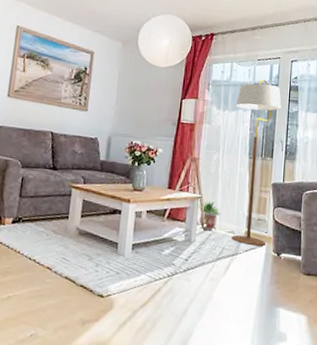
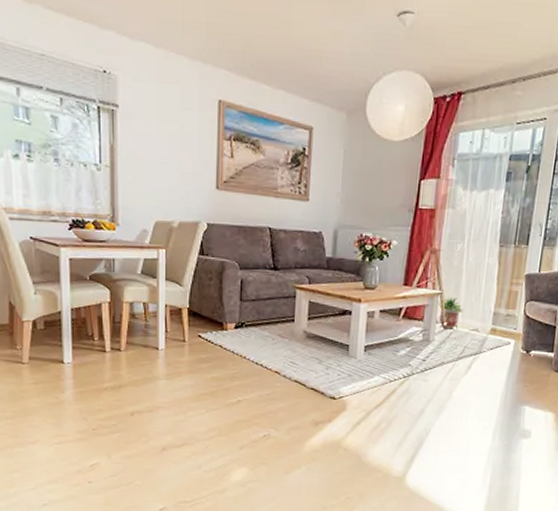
floor lamp: present [231,79,282,247] -> none [475,148,544,344]

